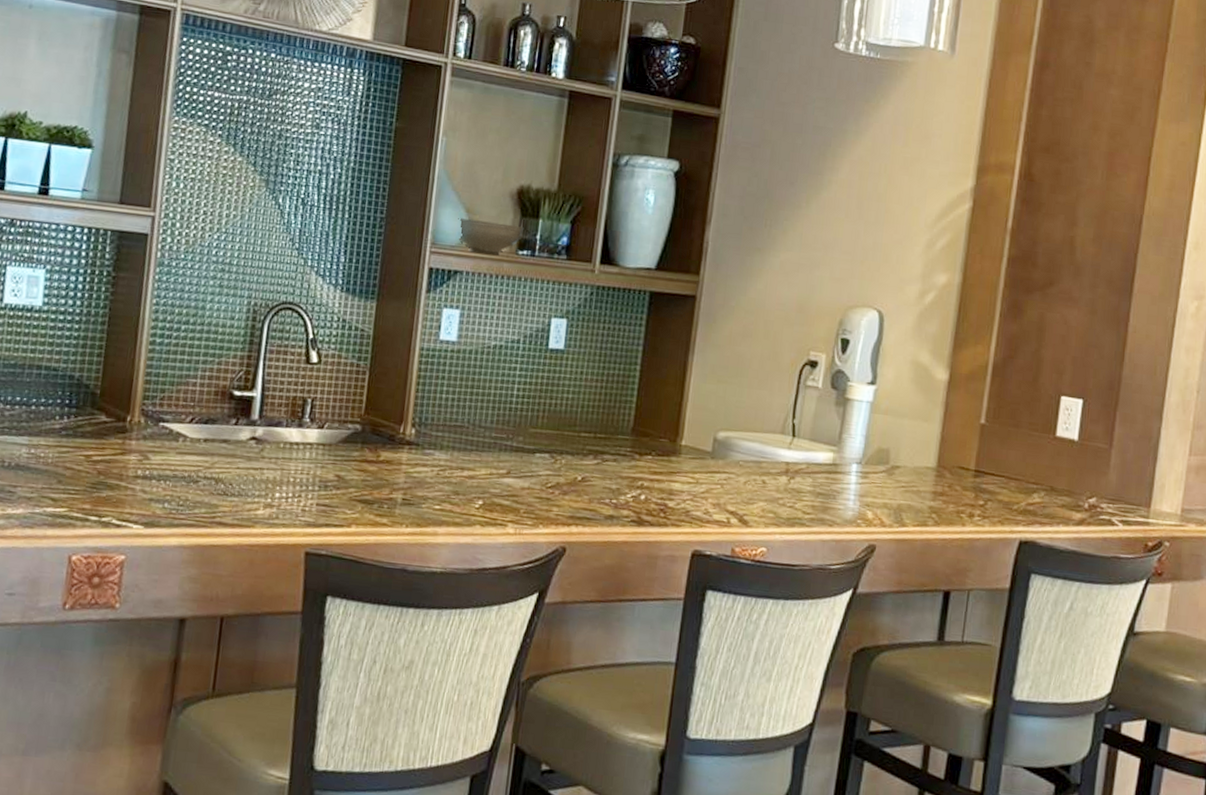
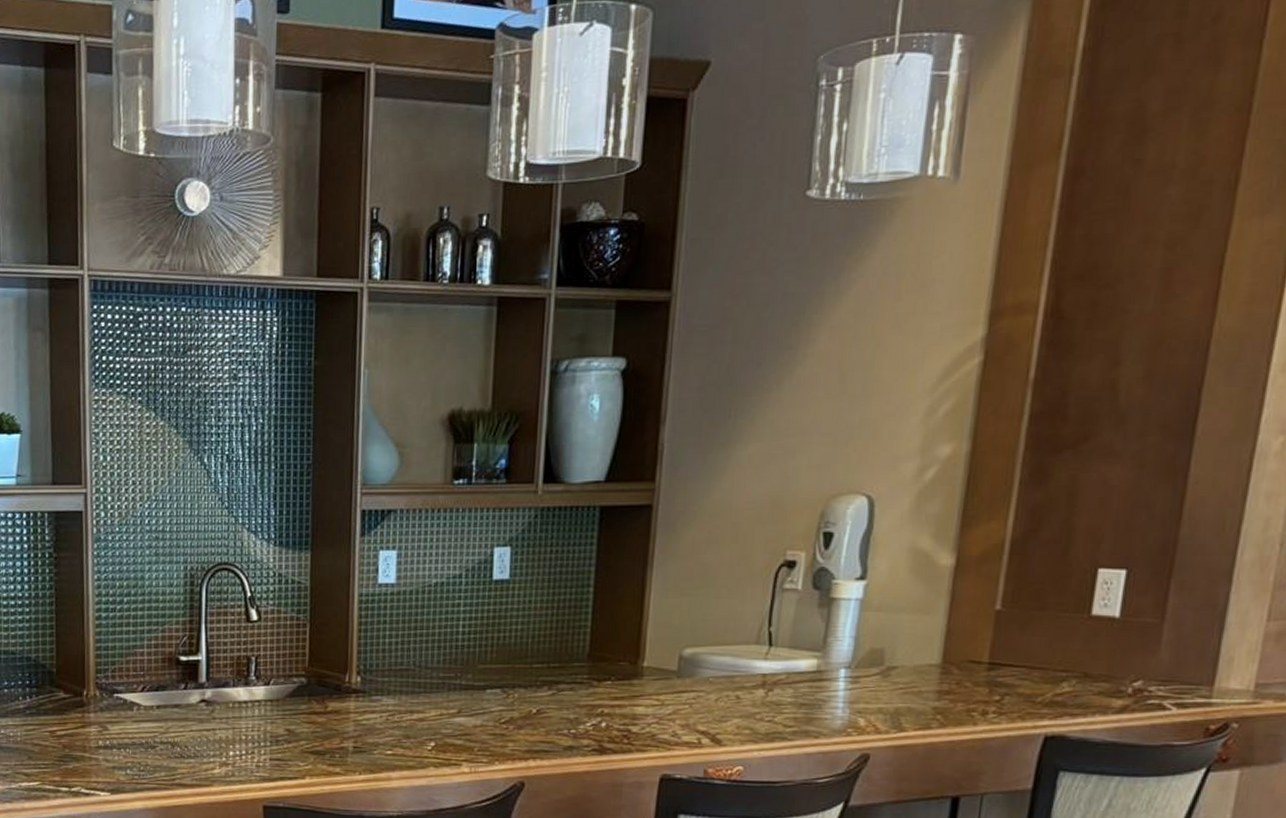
decorative bowl: present [458,218,525,256] -> none [387,453,459,489]

